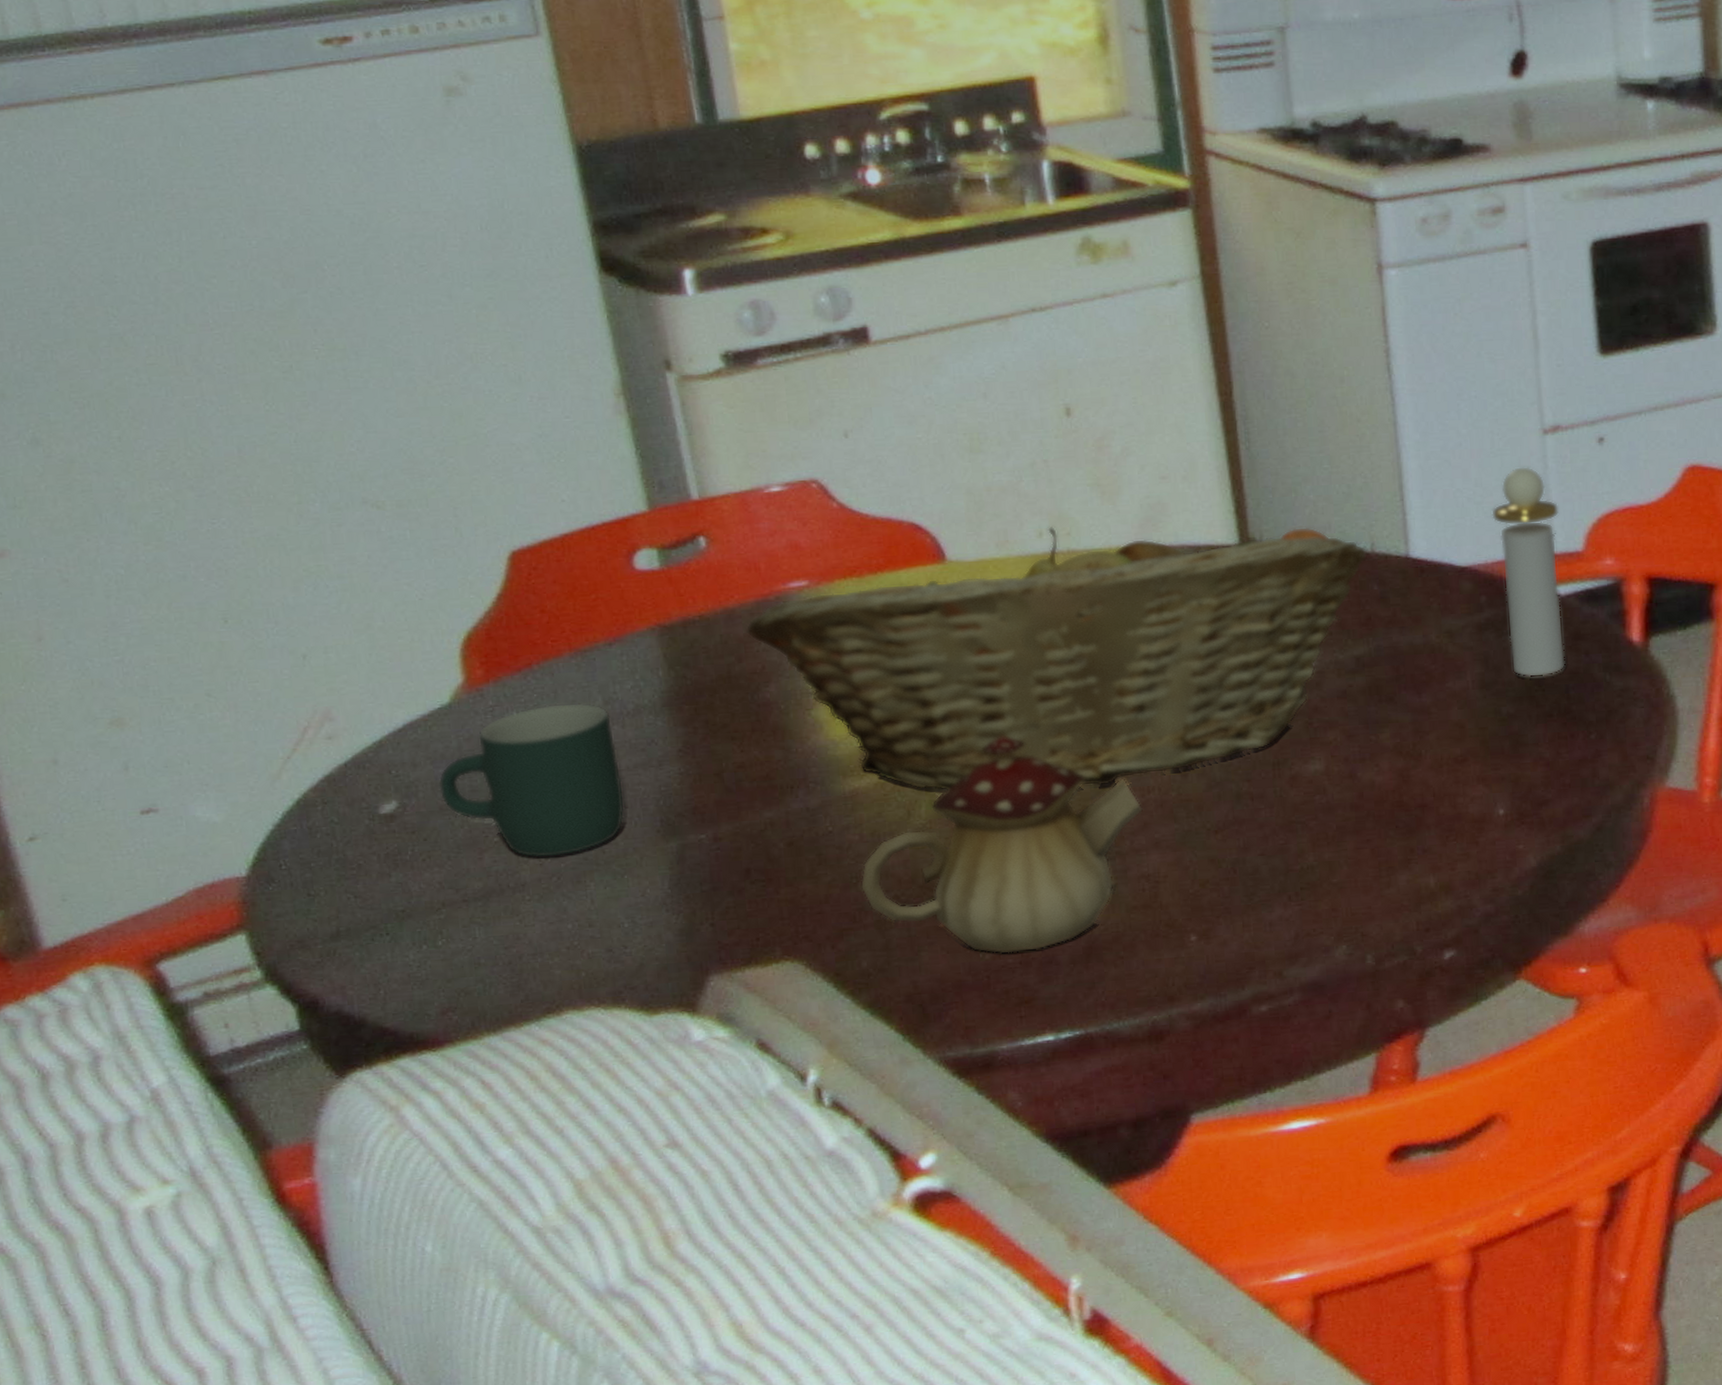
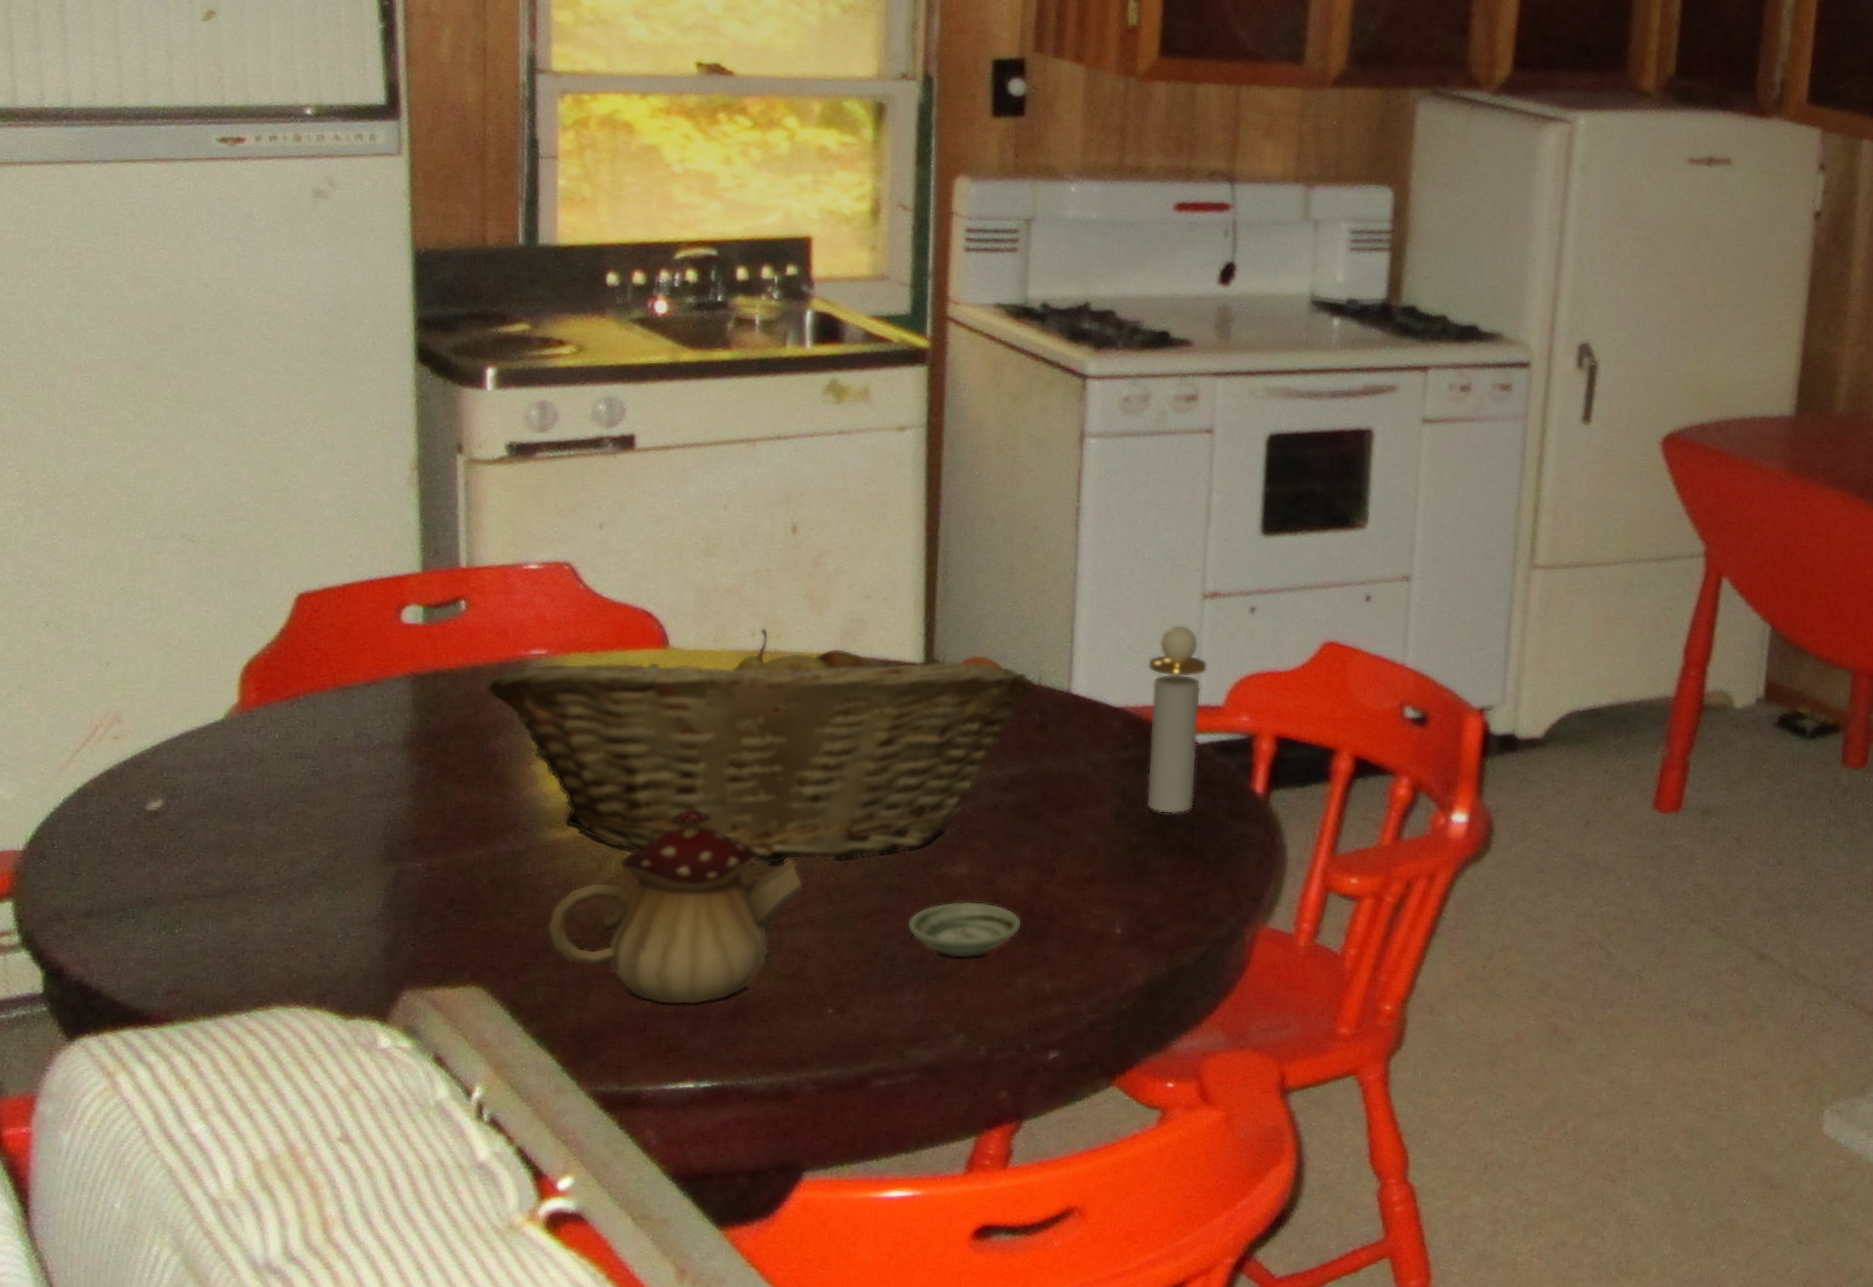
mug: present [438,702,625,858] -> none [200,731,359,868]
saucer: none [1264,798,1394,863] -> present [907,901,1023,958]

